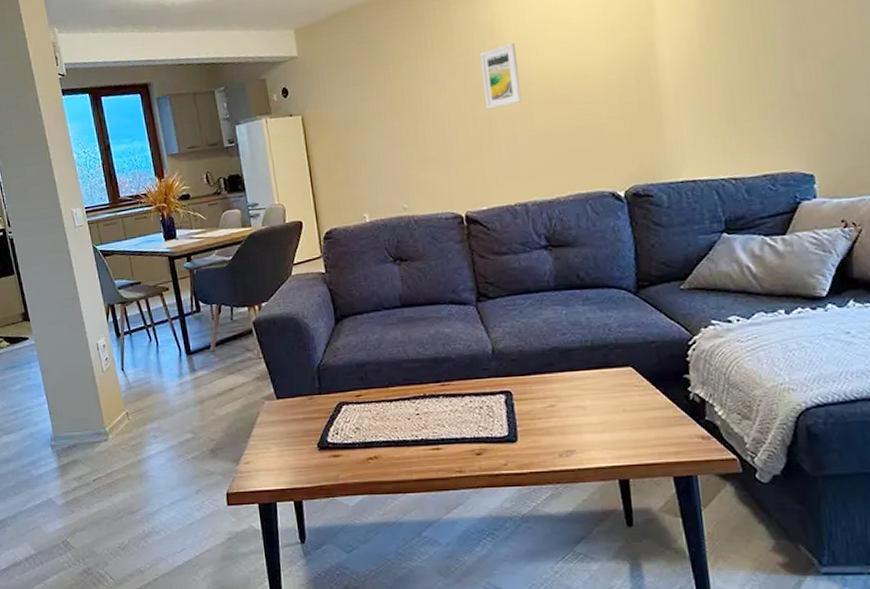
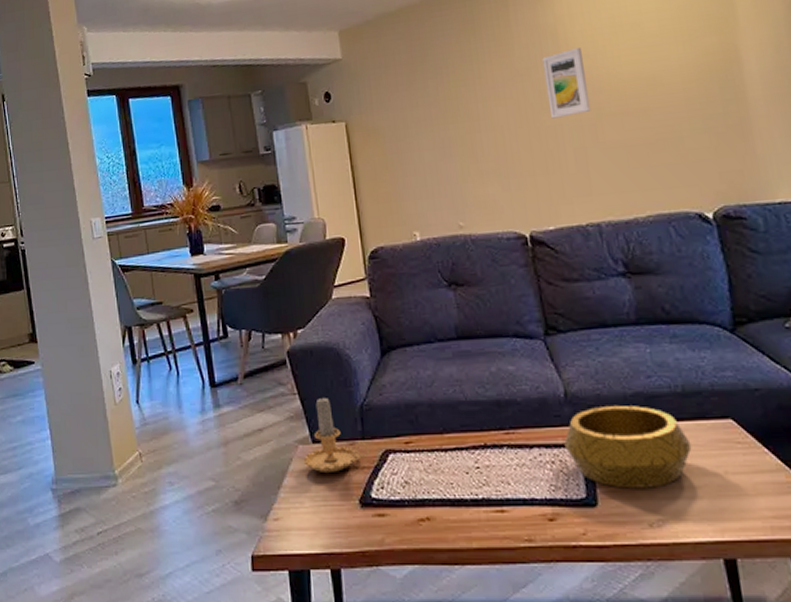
candle: none [269,360,326,423] -> present [303,397,369,472]
decorative bowl: none [491,358,597,427] -> present [564,405,692,489]

